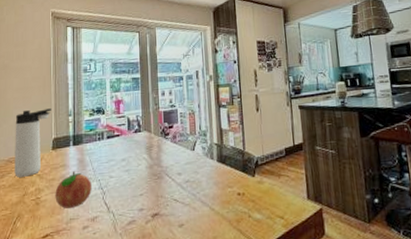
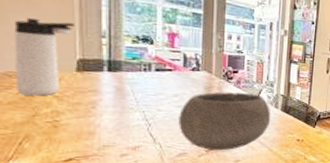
fruit: present [55,171,92,208] -> none [81,98,133,135]
bowl: none [127,147,209,216] -> present [179,92,271,151]

